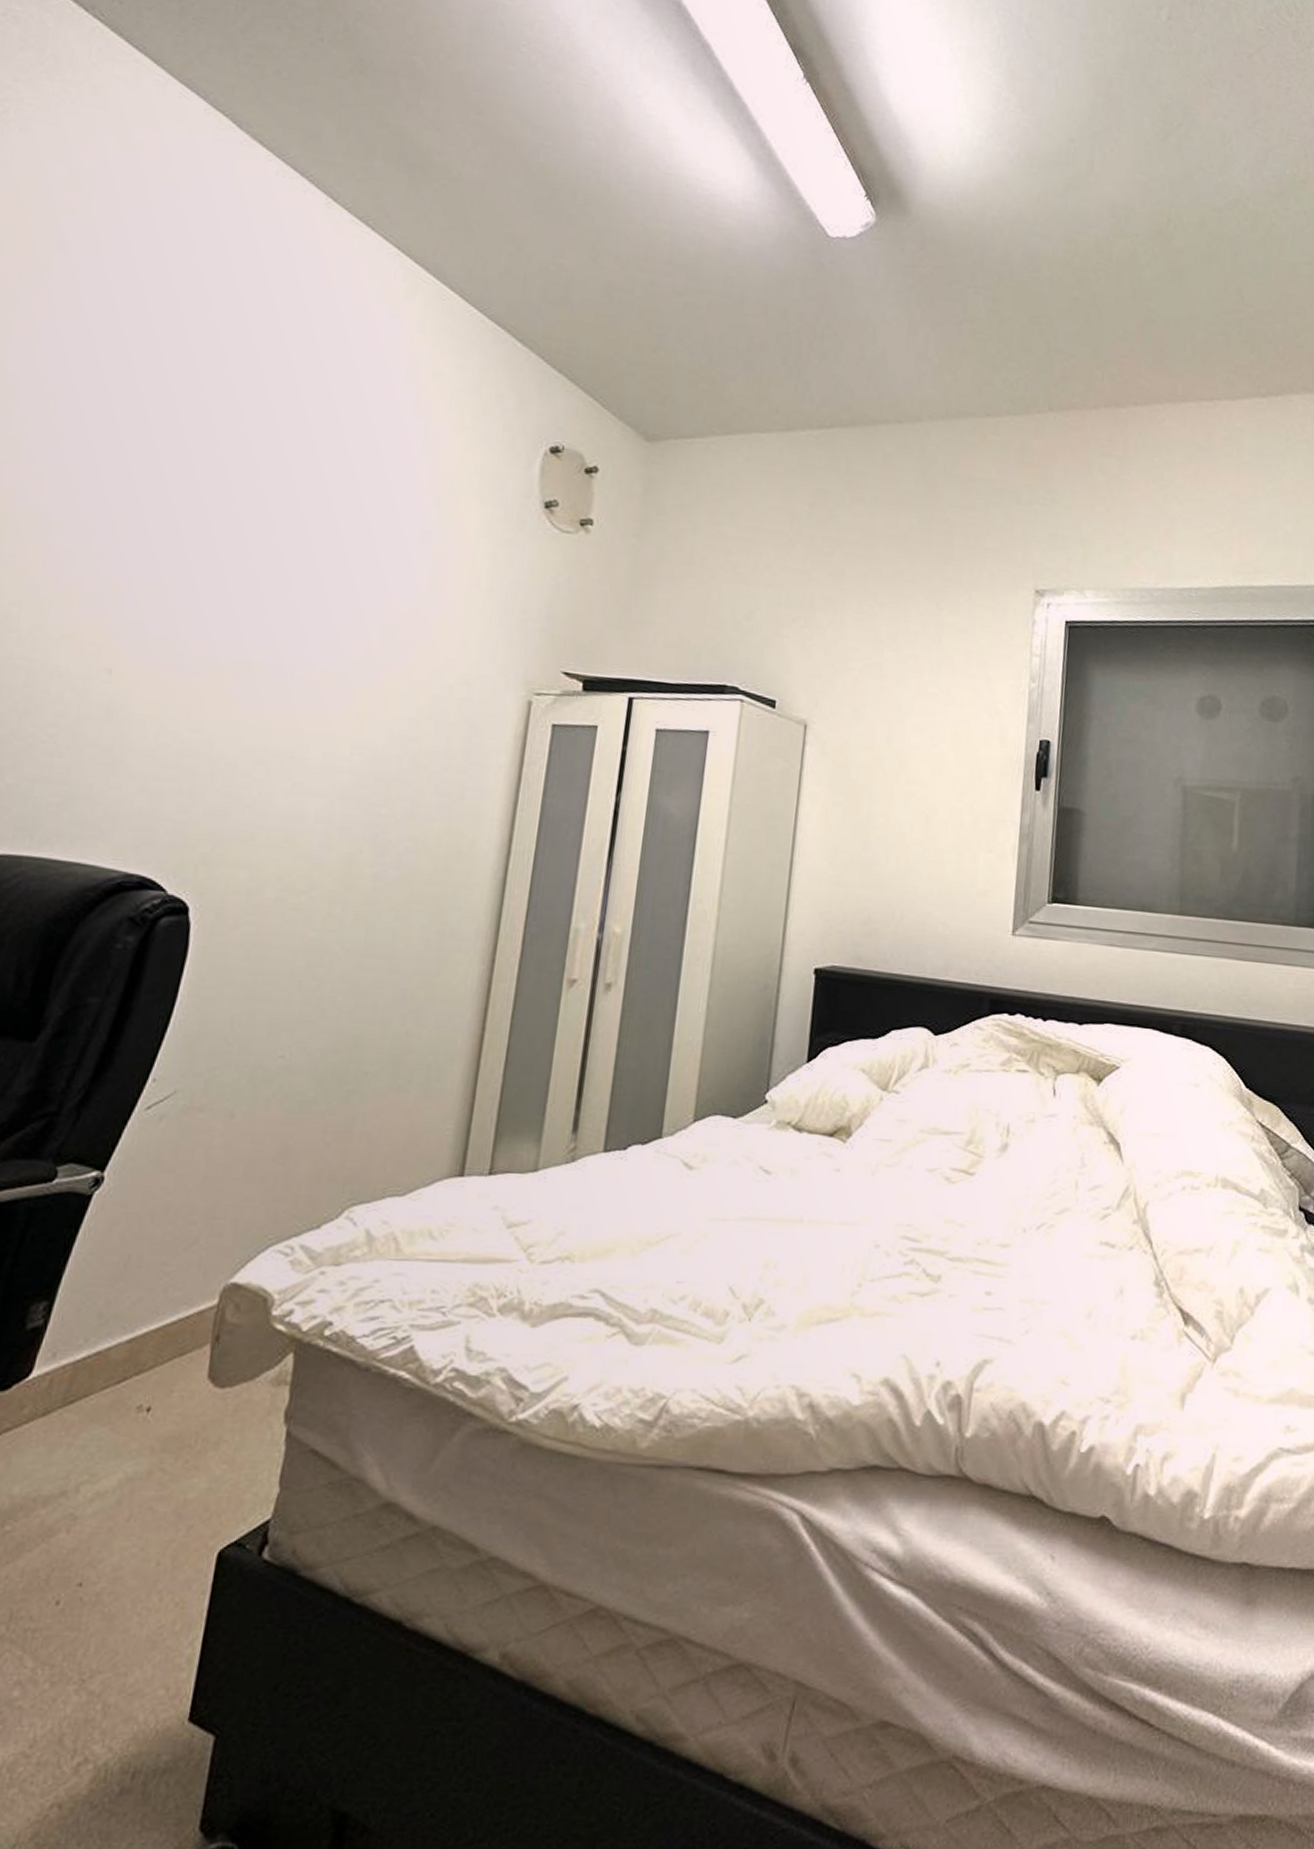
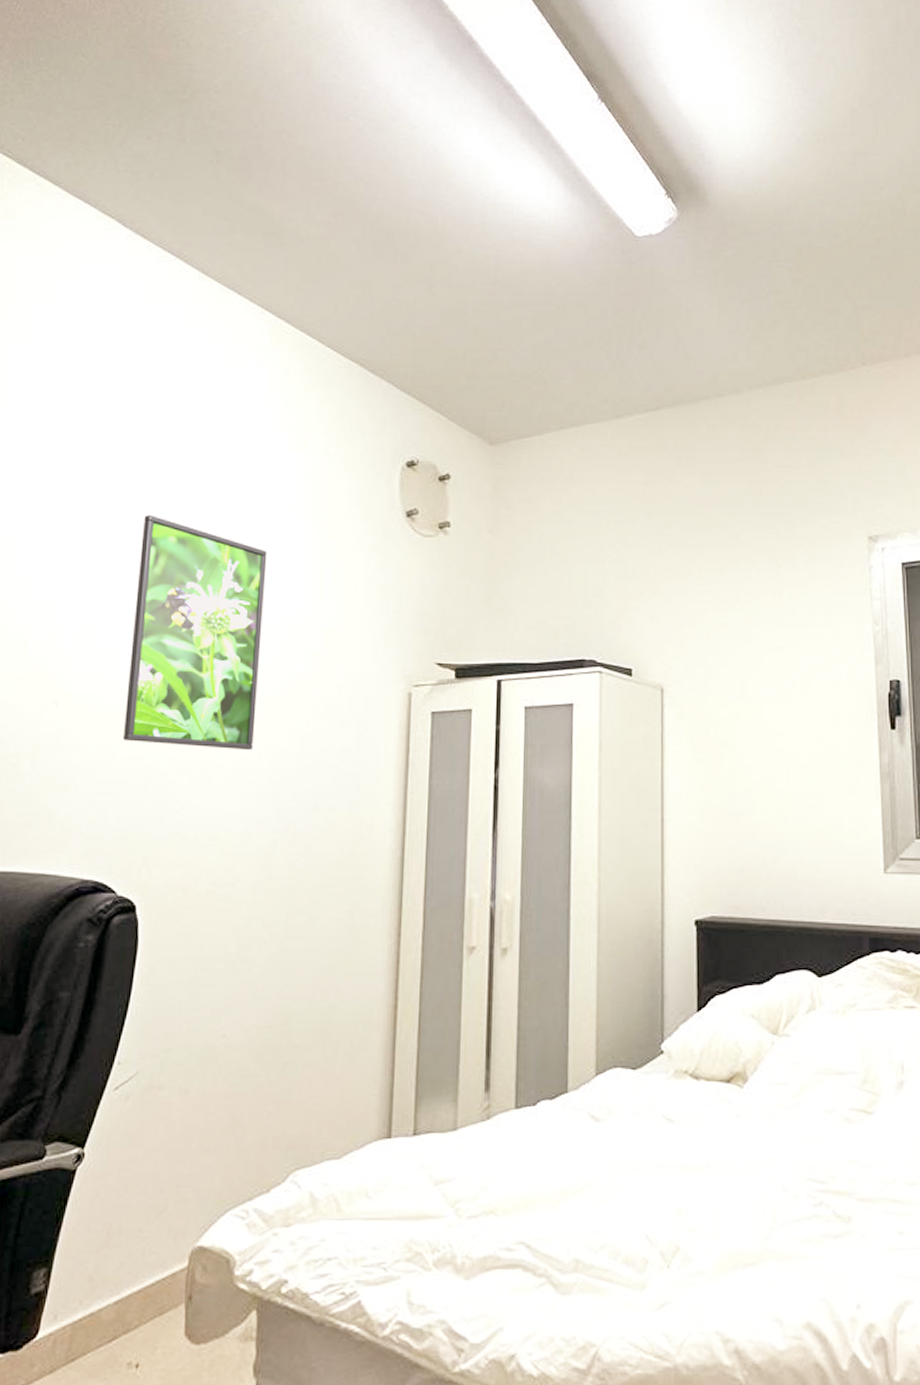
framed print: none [189,467,380,747] -> present [123,514,267,751]

